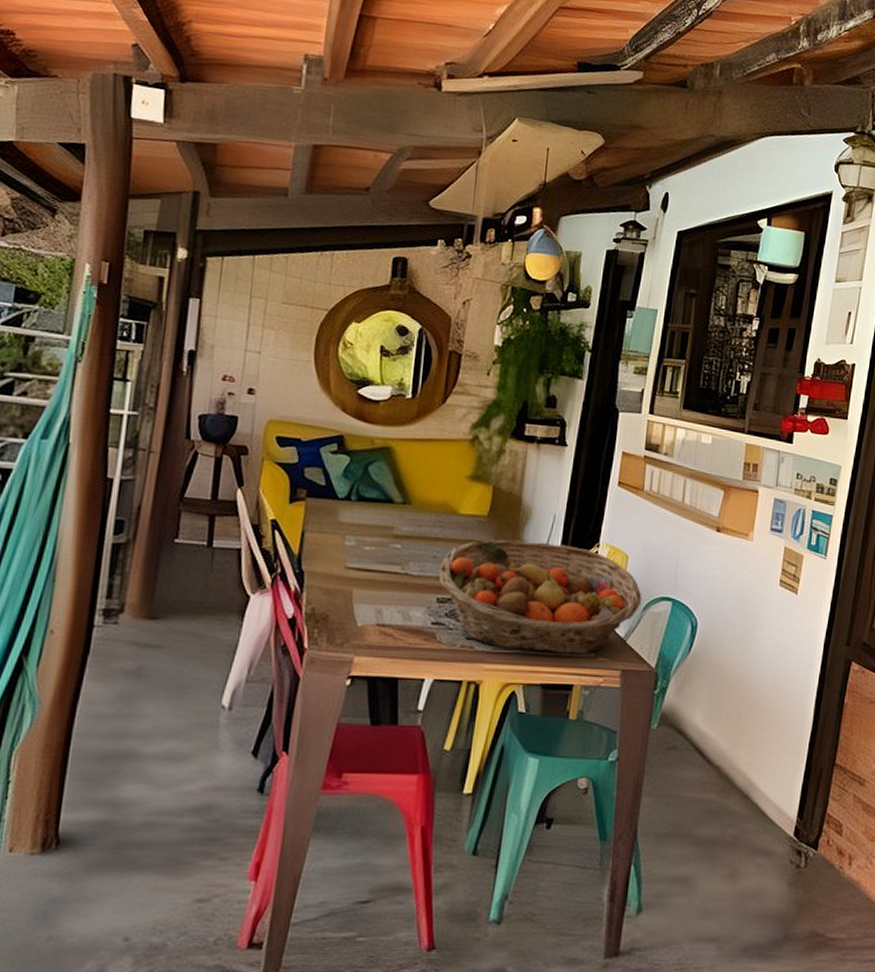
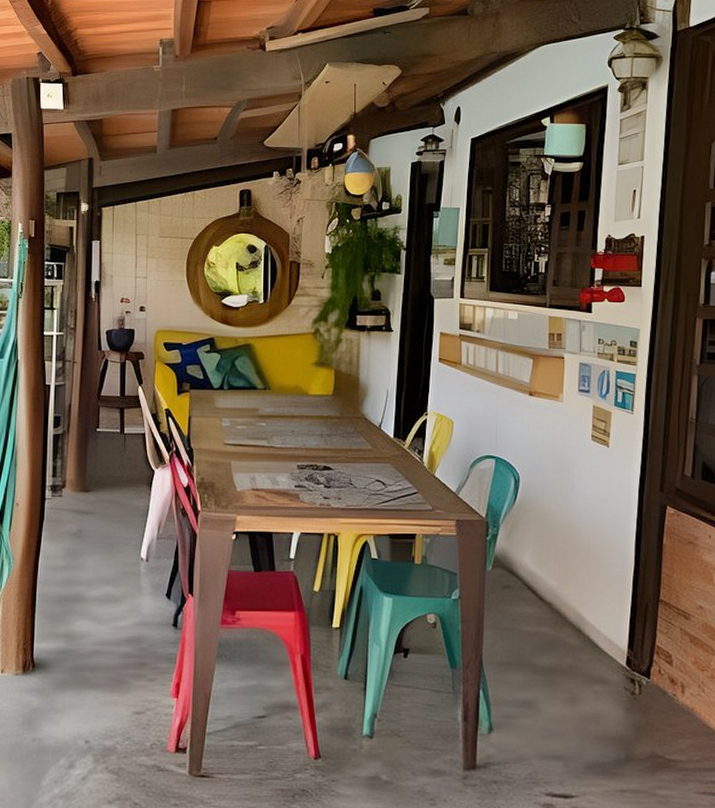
fruit basket: present [439,539,642,655] -> none [297,413,469,508]

